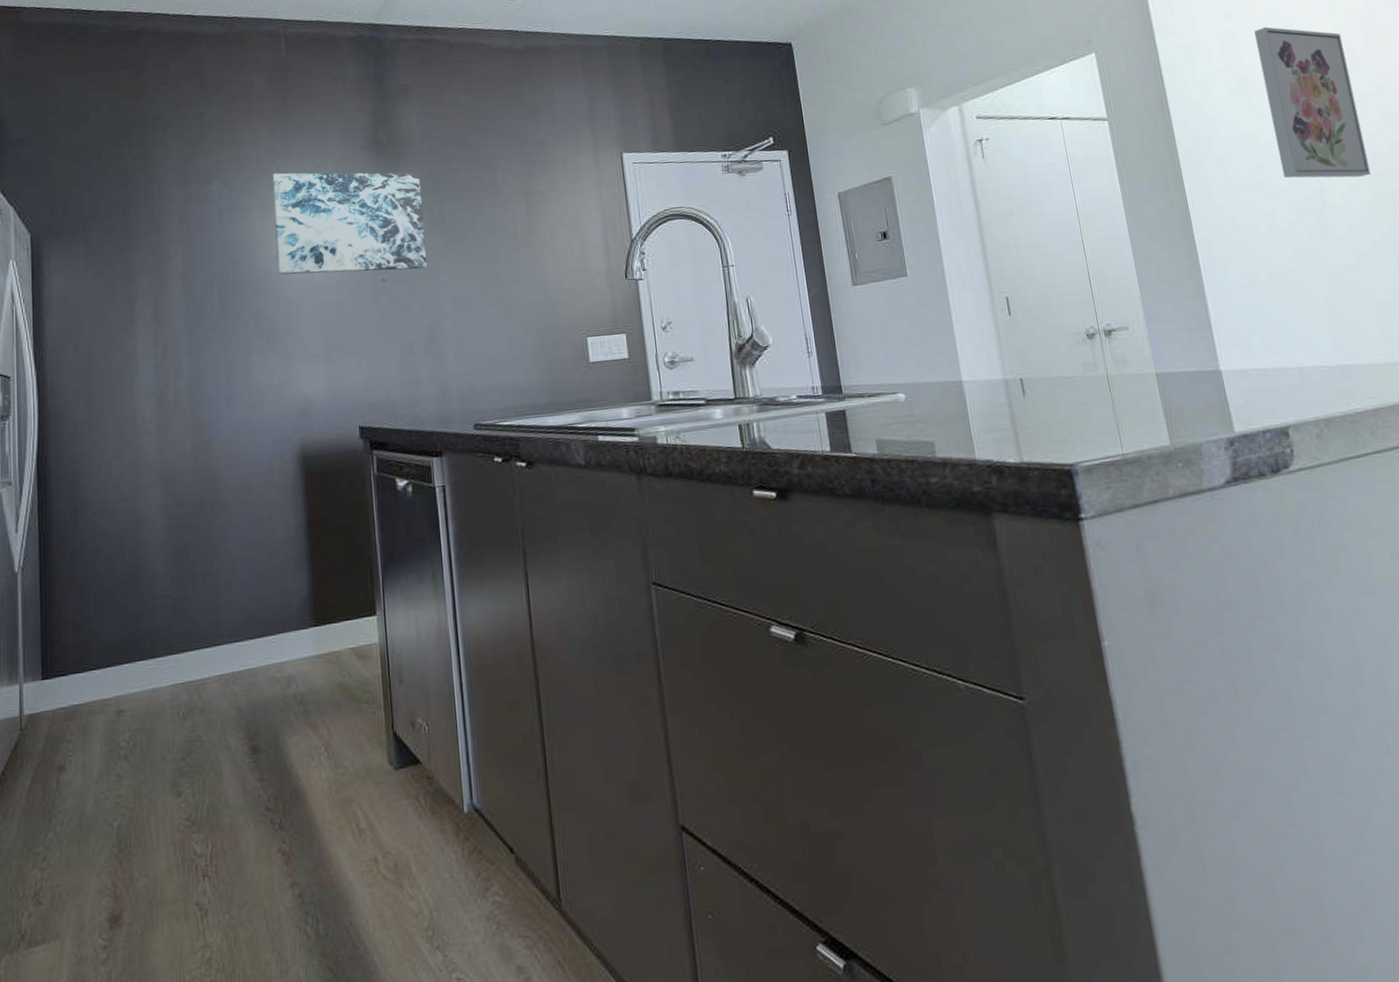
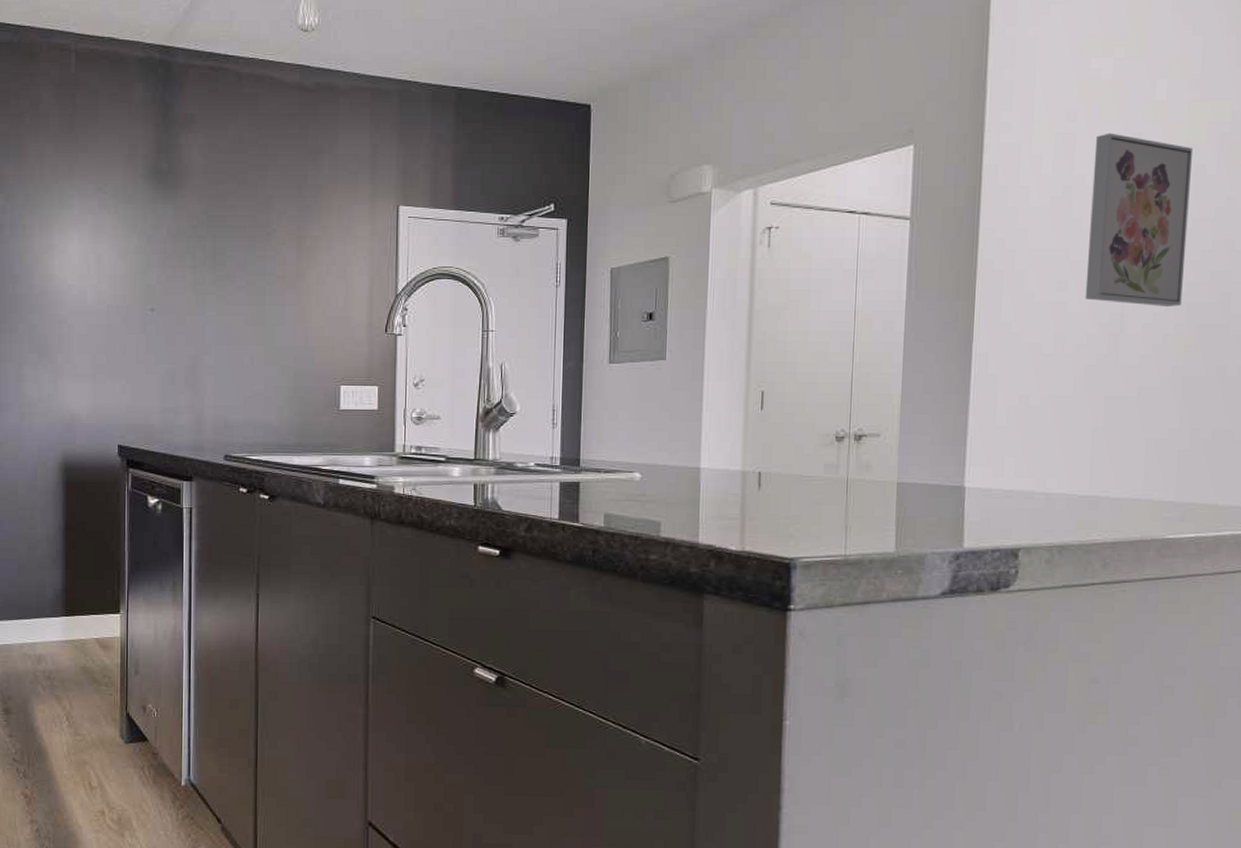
wall art: present [272,172,427,275] -> none [53,193,196,303]

